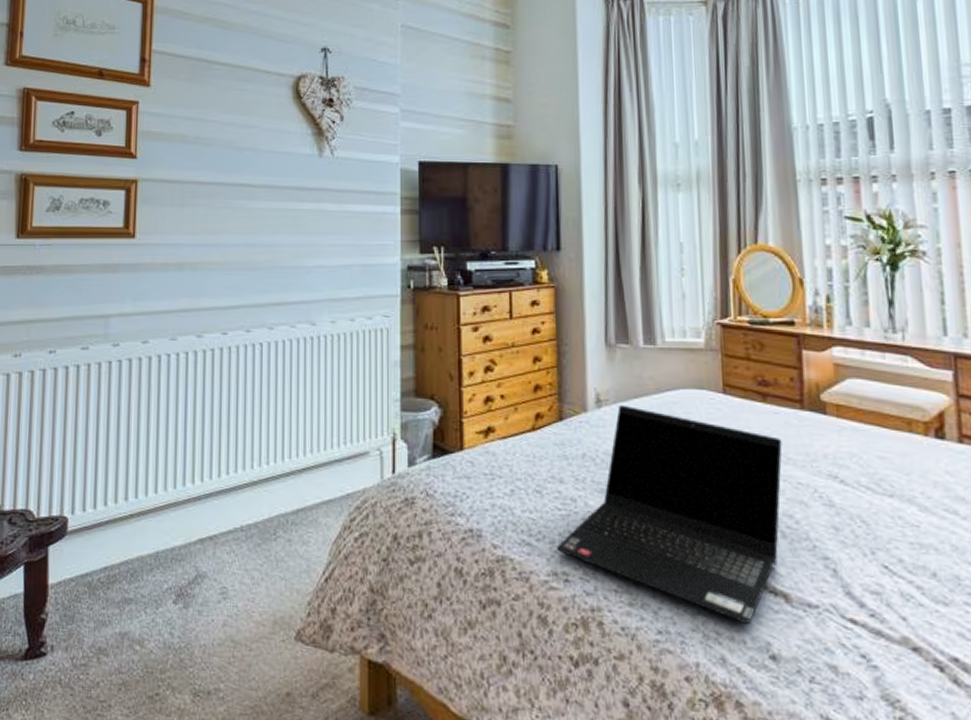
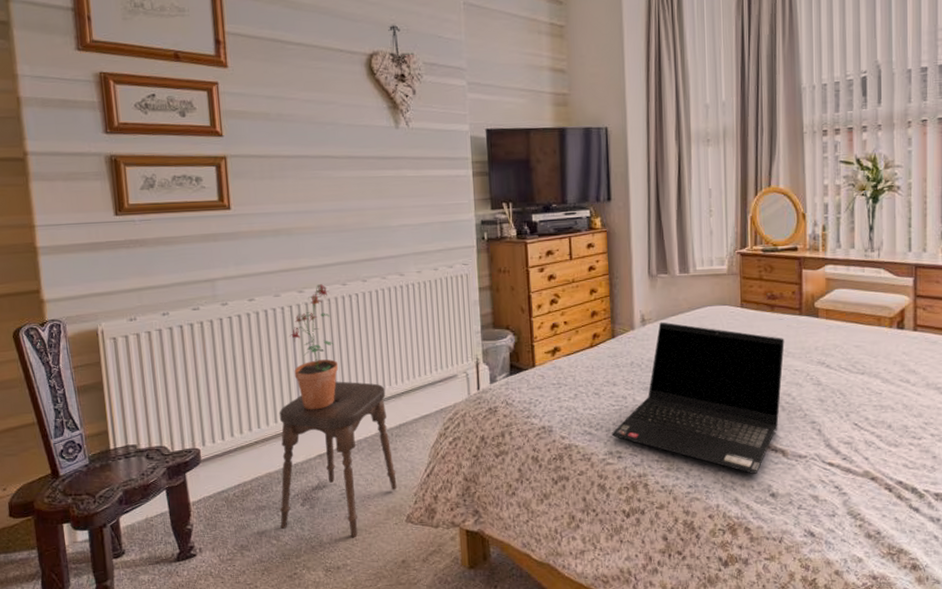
stool: none [146,448,288,655] -> present [279,381,397,538]
potted plant: none [181,329,233,482] -> present [289,284,339,410]

